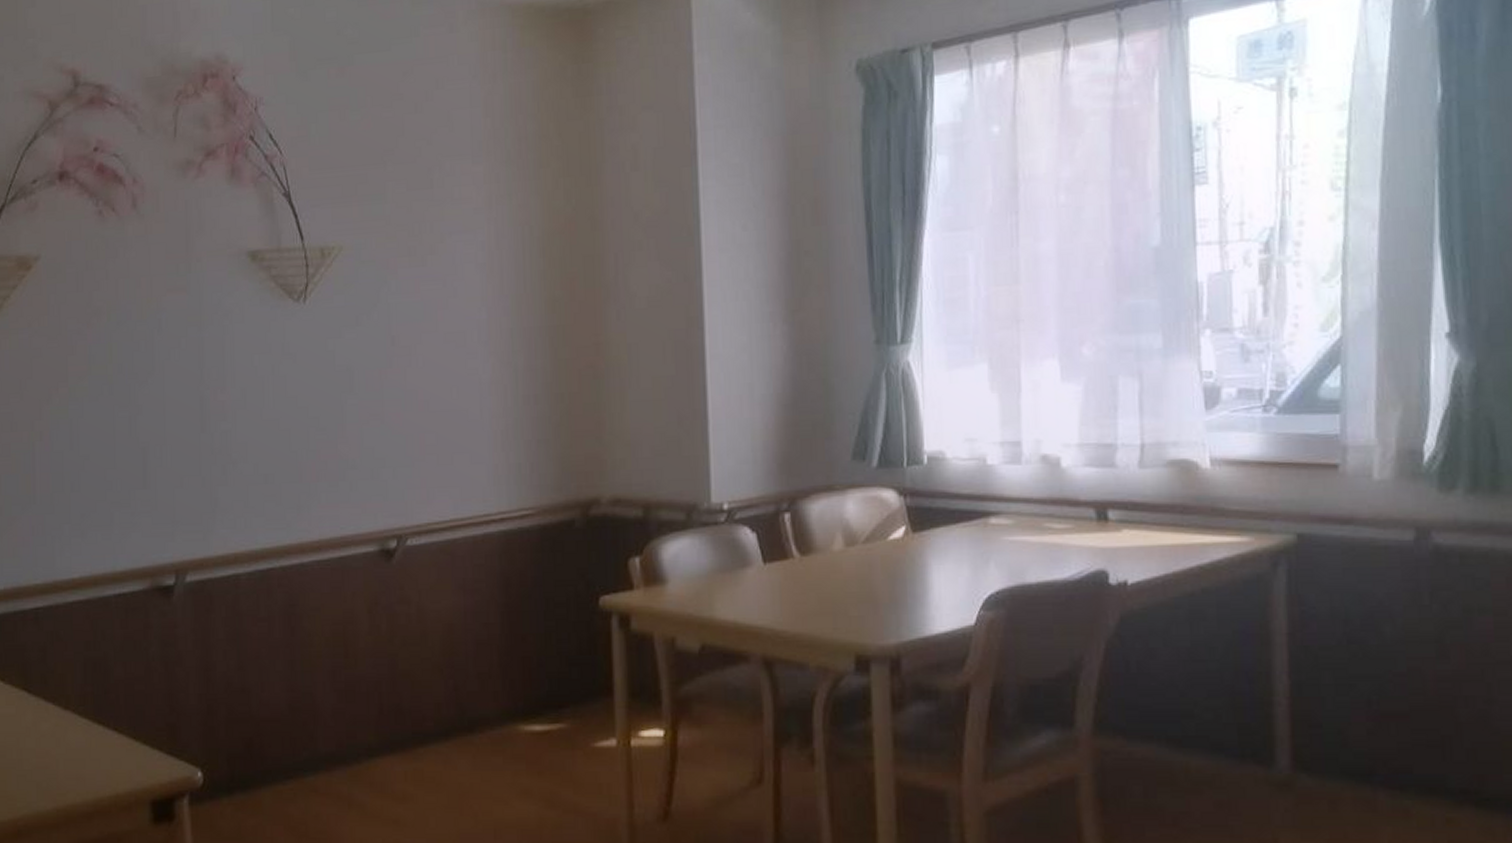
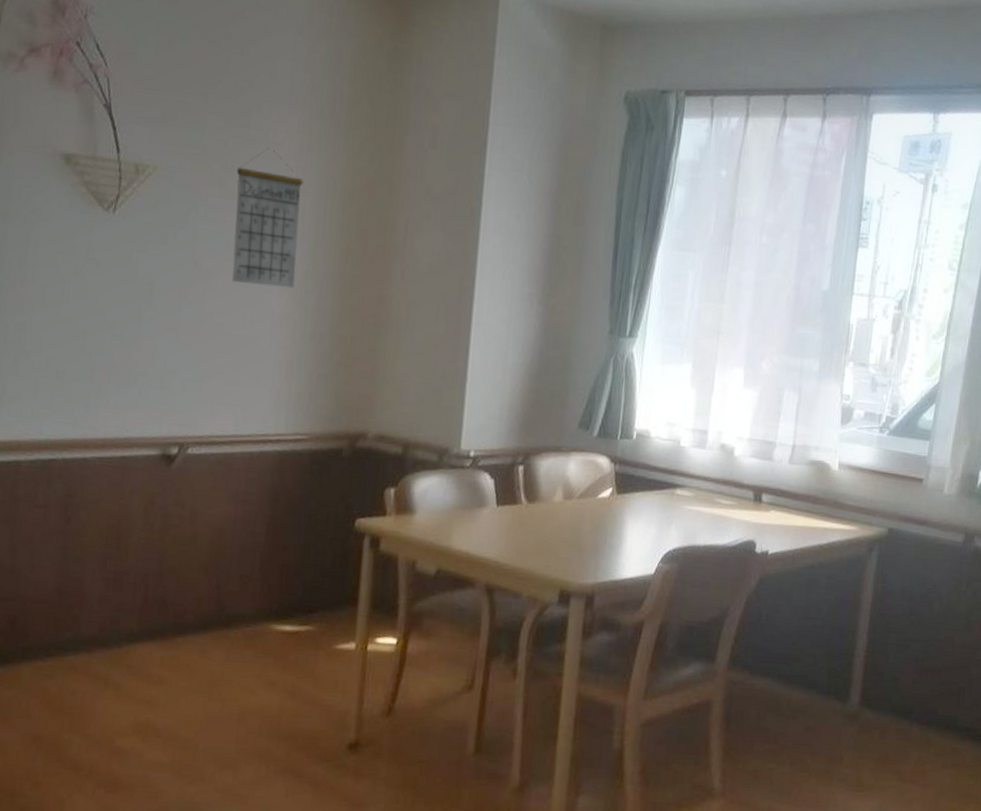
calendar: none [424,204,500,355] -> present [232,147,303,289]

